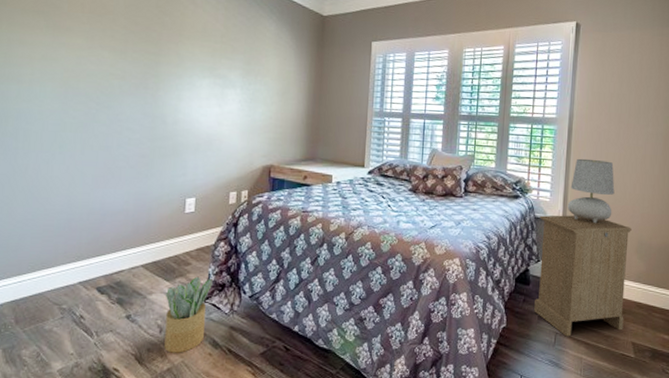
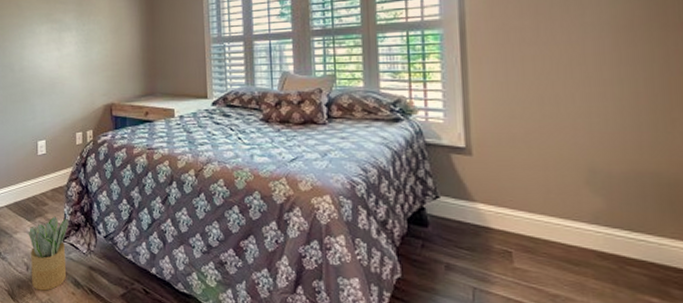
cabinet: present [534,215,632,337] -> none [432,139,580,294]
table lamp: present [567,158,615,224] -> none [470,66,541,148]

